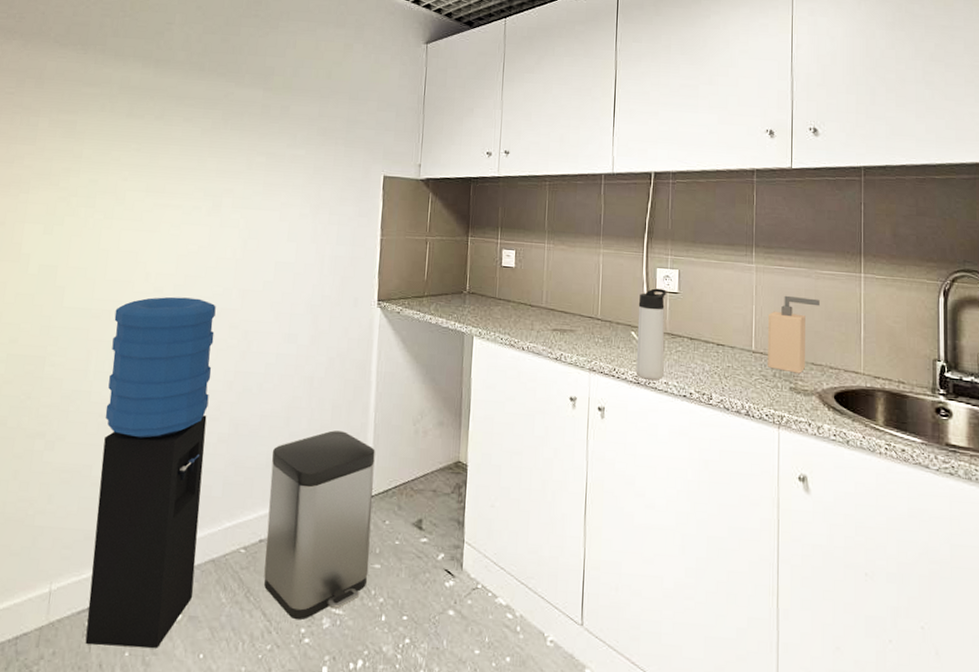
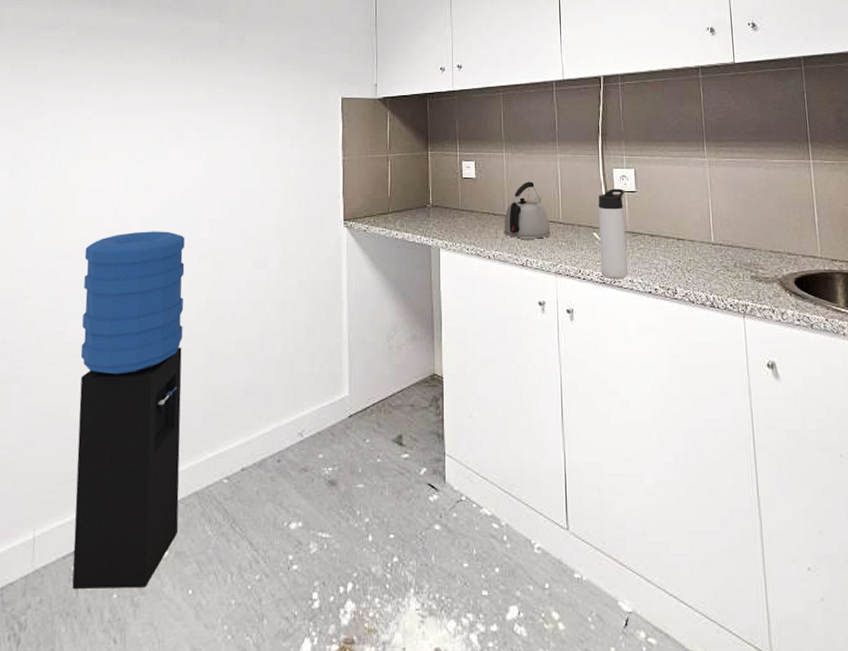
pedal bin: present [264,430,375,619] -> none [248,353,352,546]
kettle: none [540,274,588,335] -> present [504,181,551,240]
soap dispenser: present [768,295,820,374] -> none [724,186,773,262]

